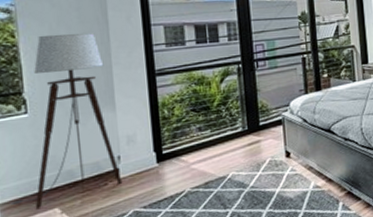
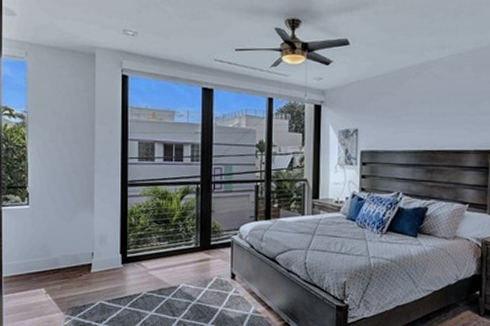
floor lamp: present [10,33,123,210] -> none [11,140,94,287]

